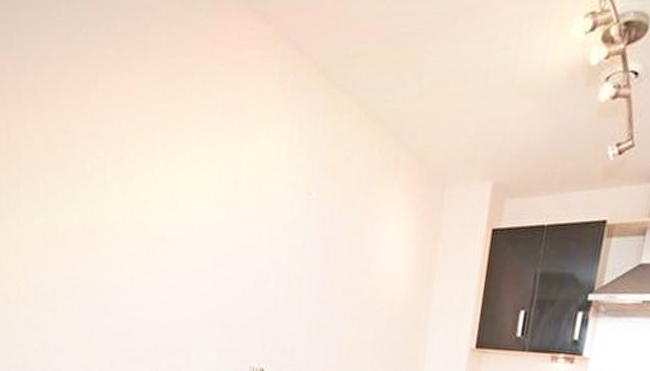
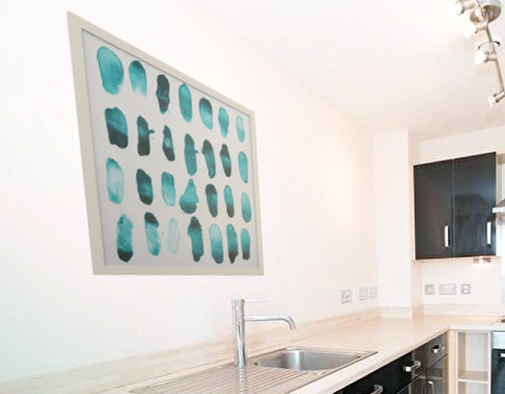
wall art: none [107,14,308,344] -> present [66,10,264,277]

